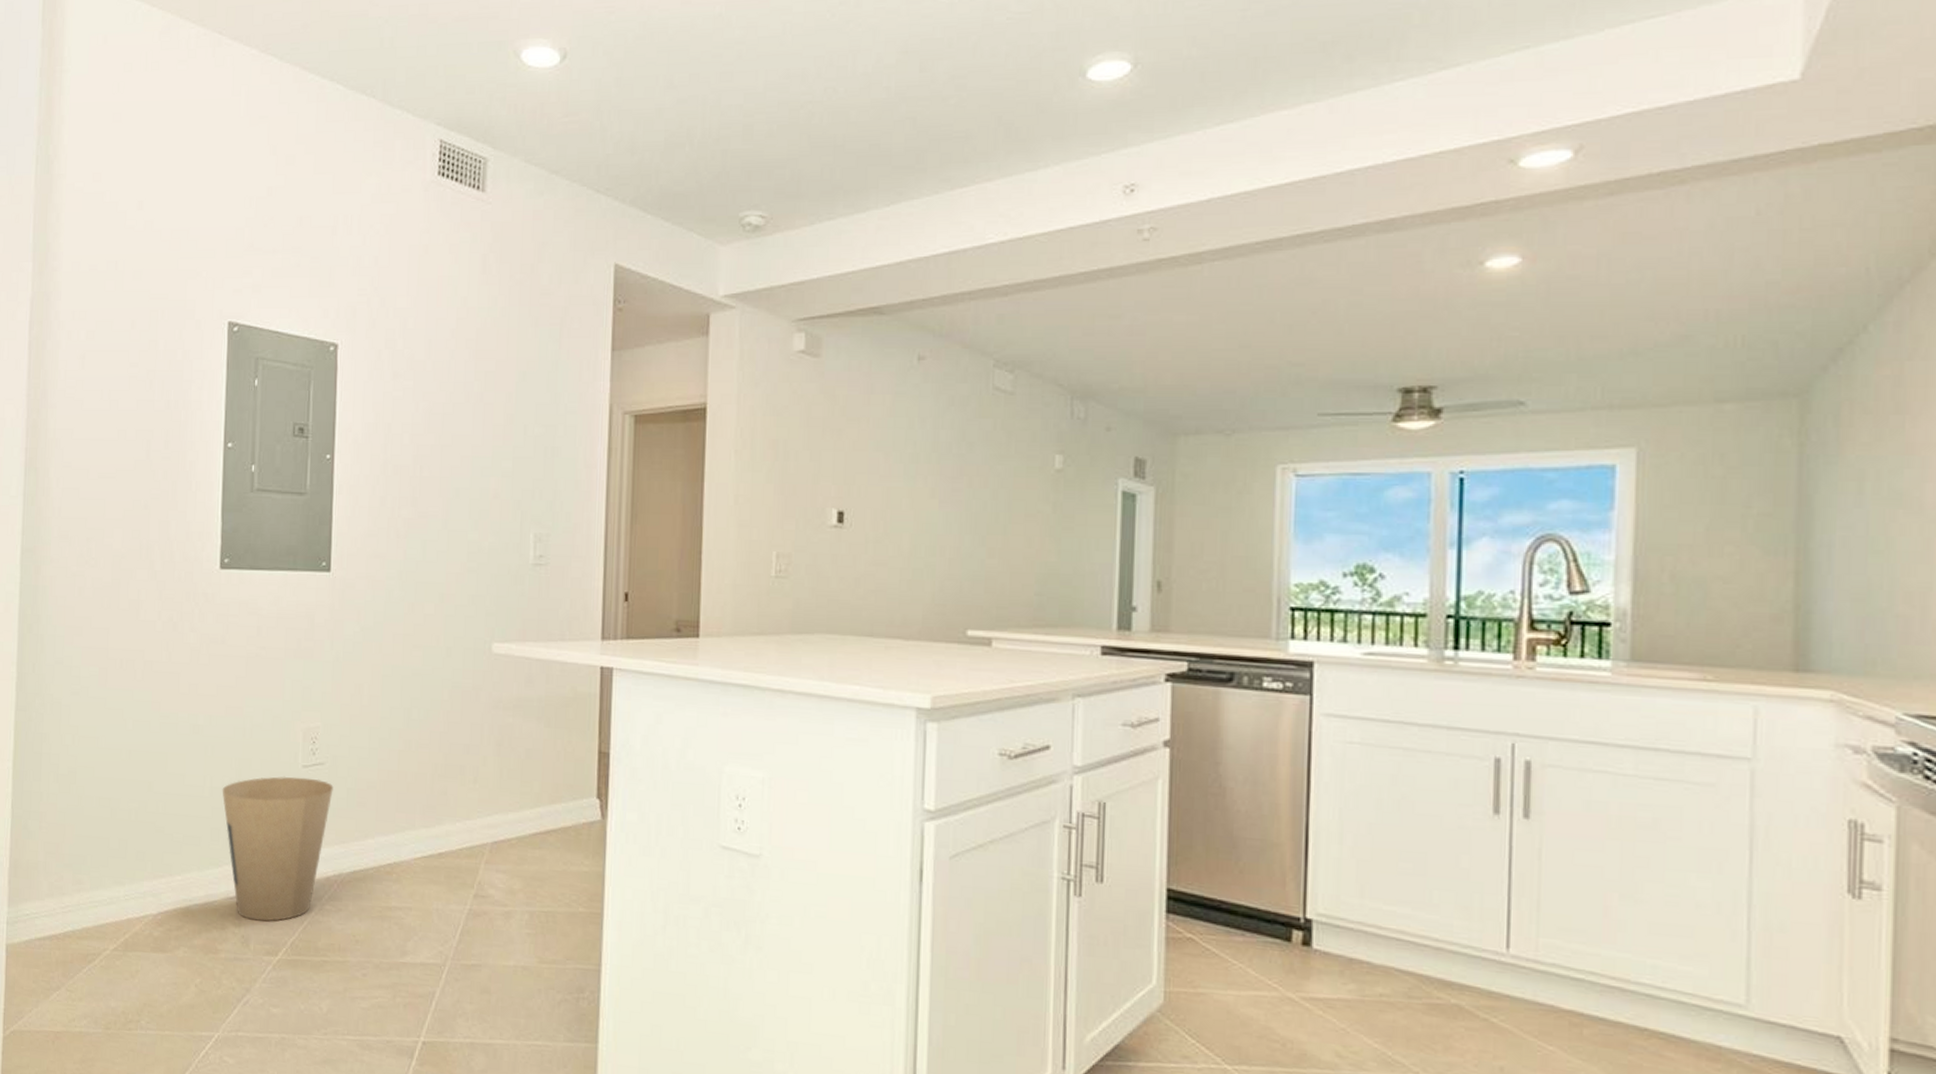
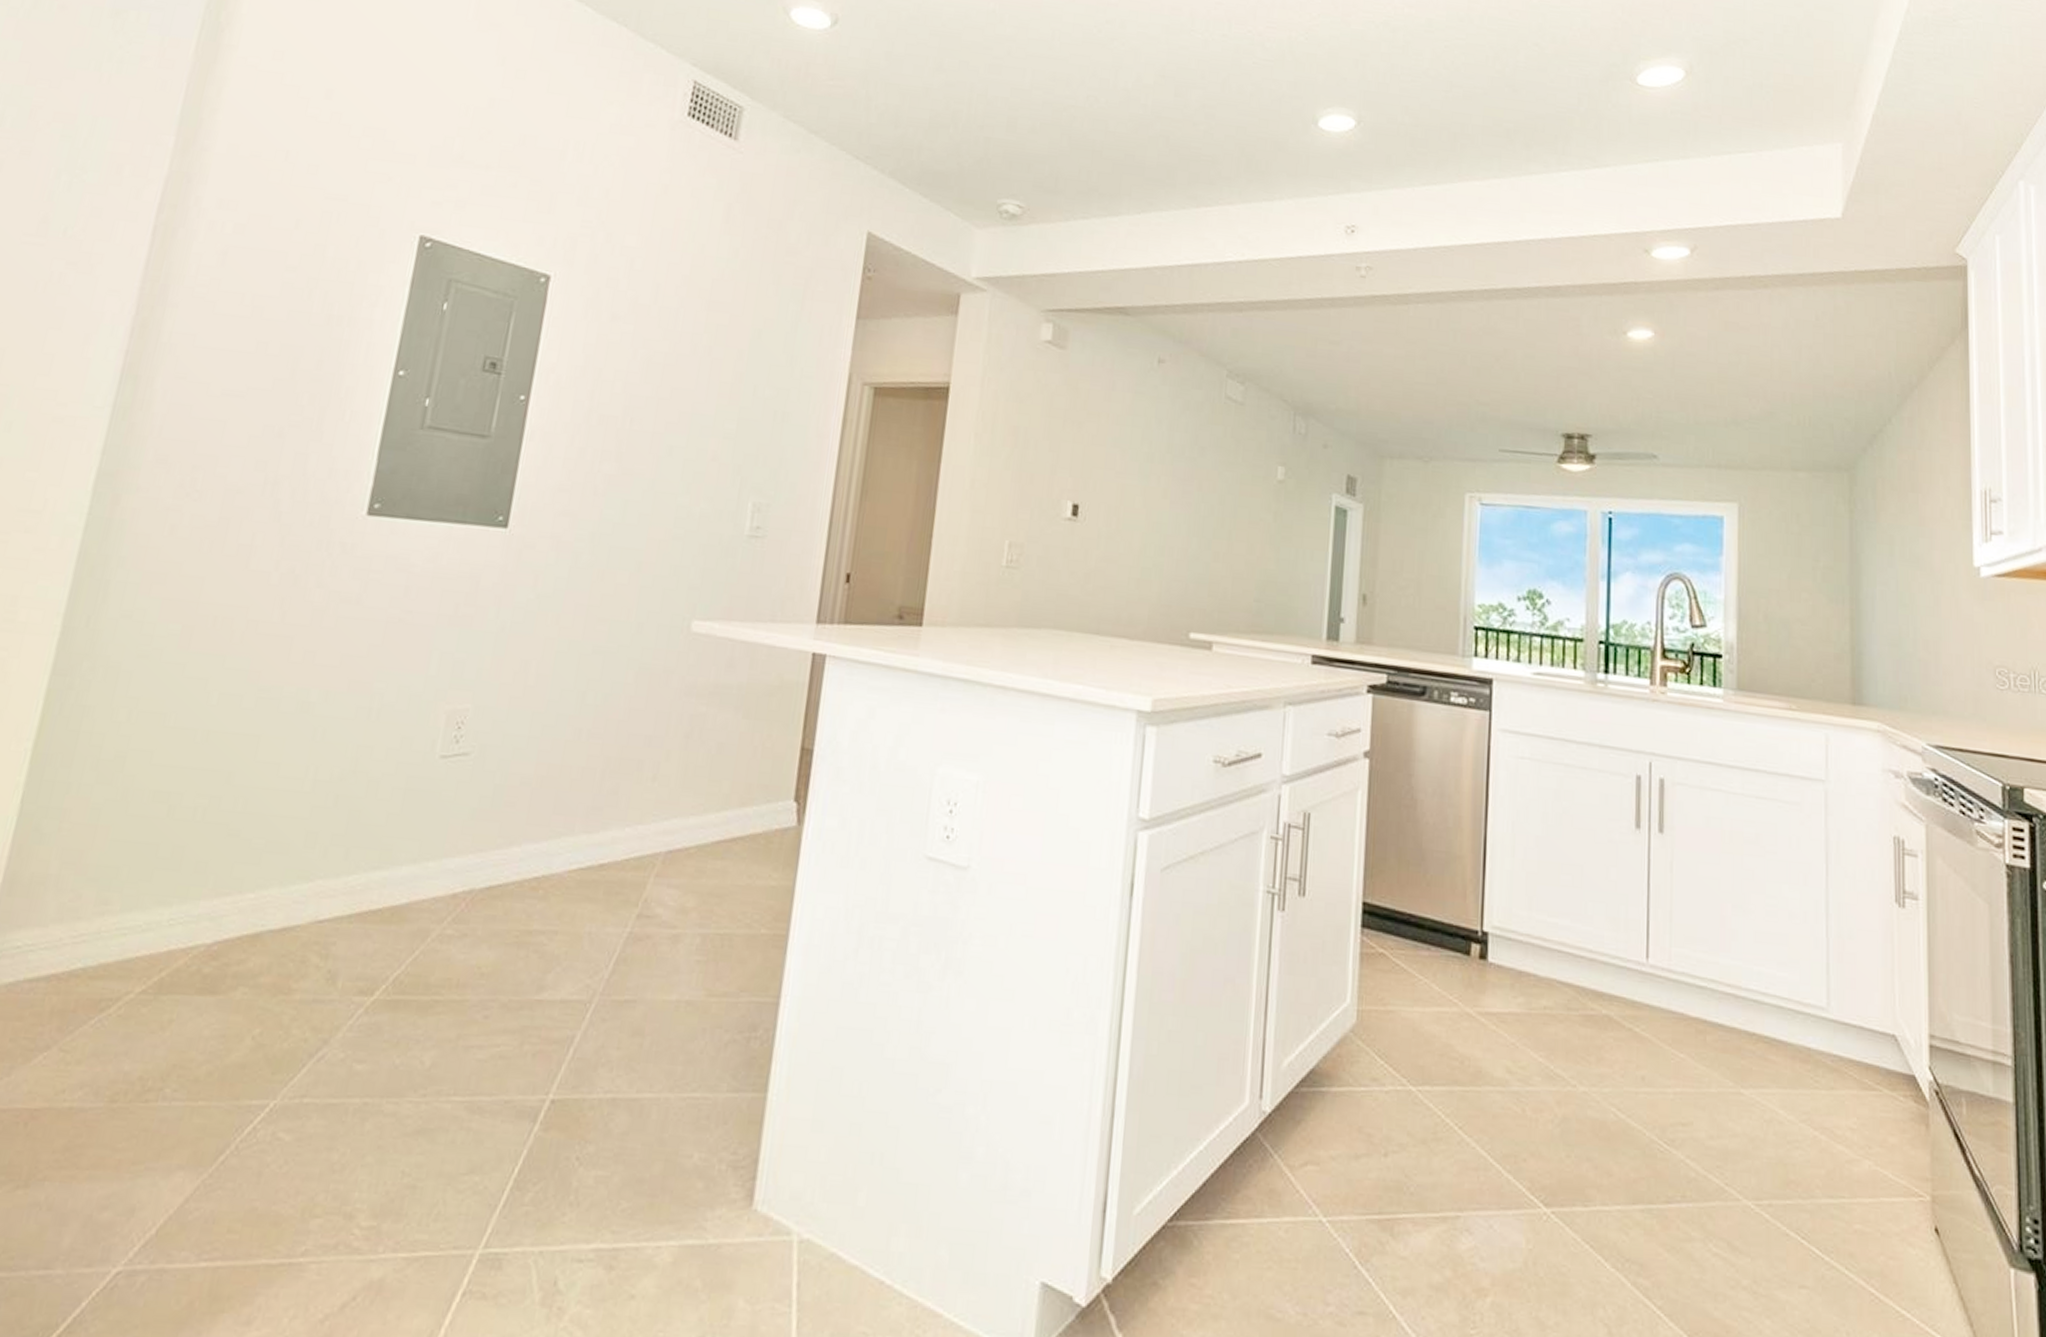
trash can: present [222,776,333,922] -> none [325,768,477,951]

